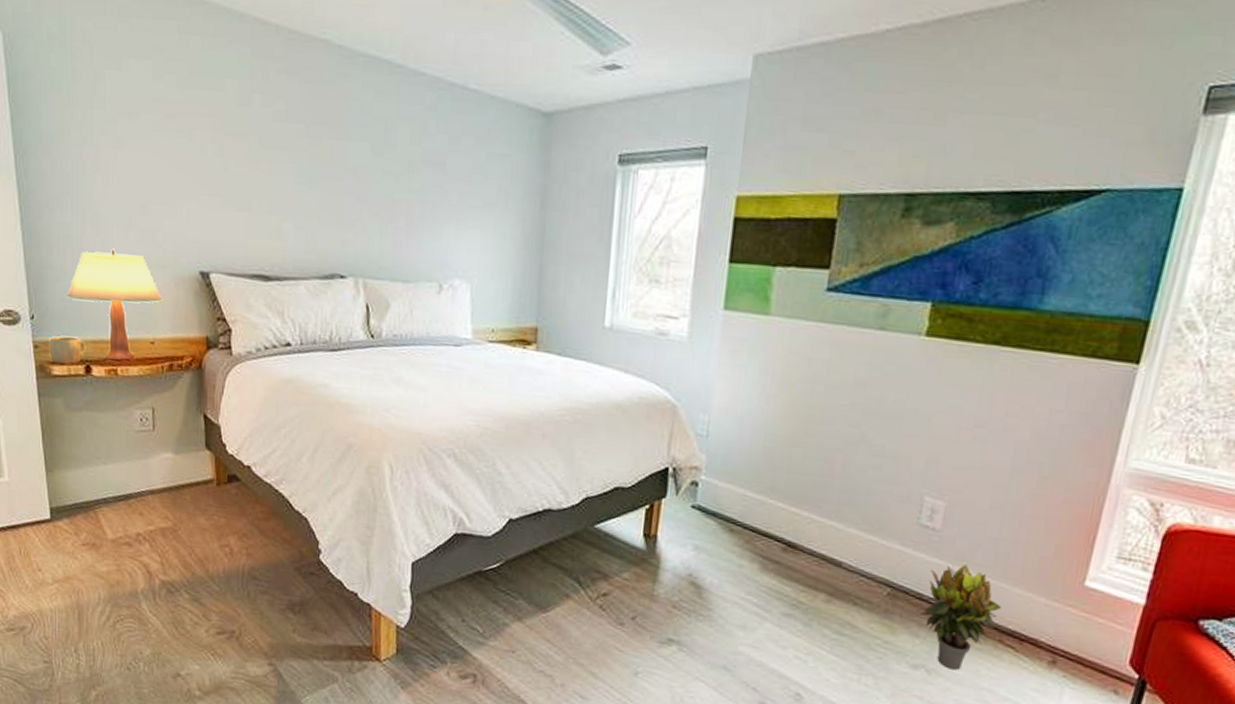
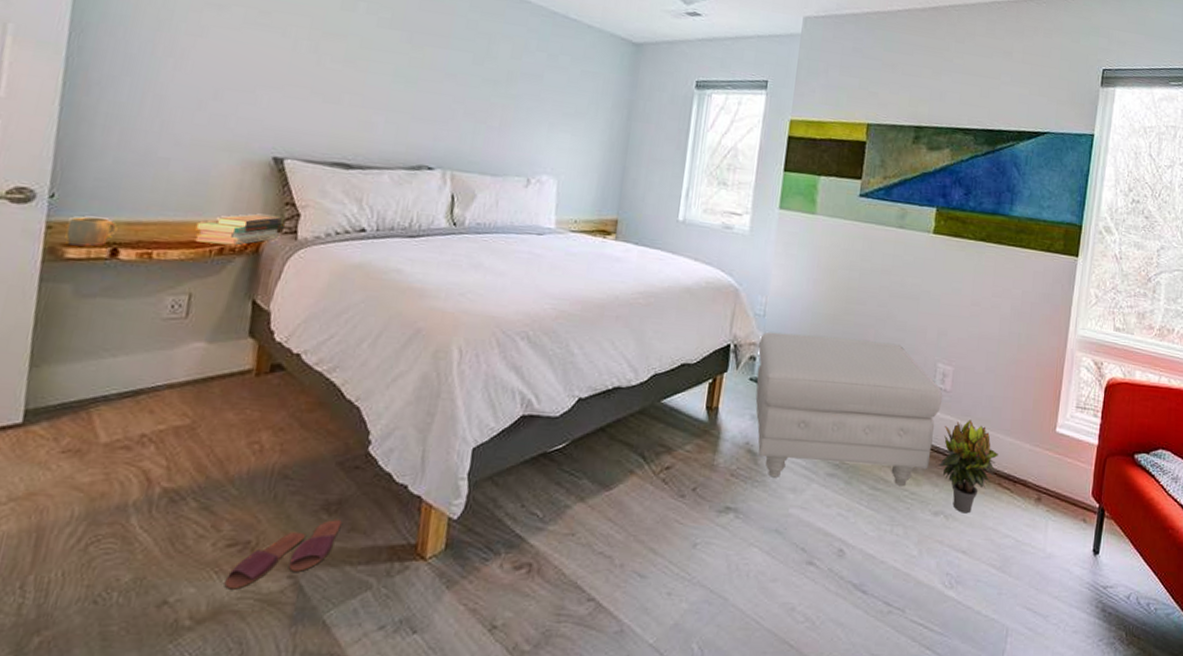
table lamp: present [67,250,162,361] -> none [103,131,223,244]
books: none [147,330,218,362] -> present [195,214,283,246]
slippers: none [220,618,305,671] -> present [224,520,342,590]
ottoman: none [698,454,930,634] -> present [755,331,943,487]

